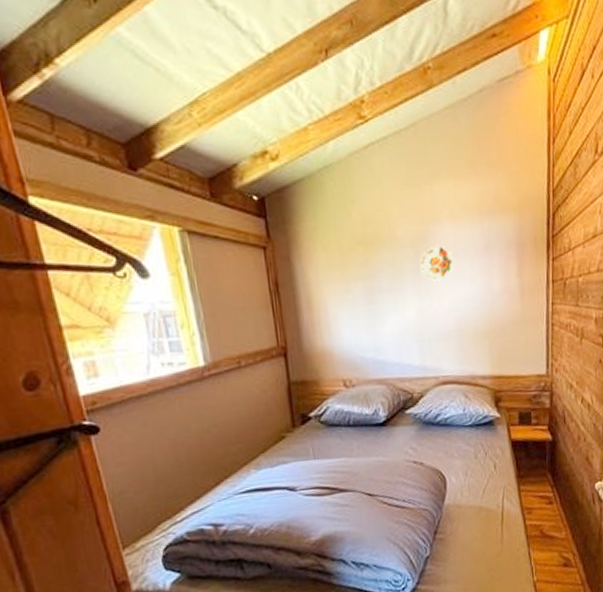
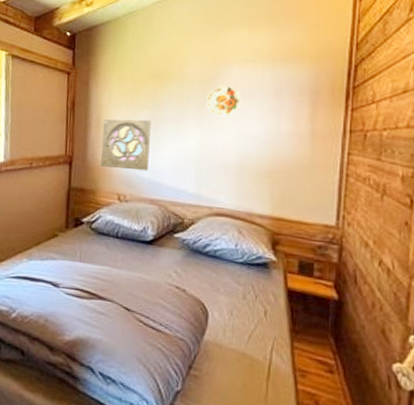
wall ornament: none [314,293,371,353] -> present [100,119,151,171]

